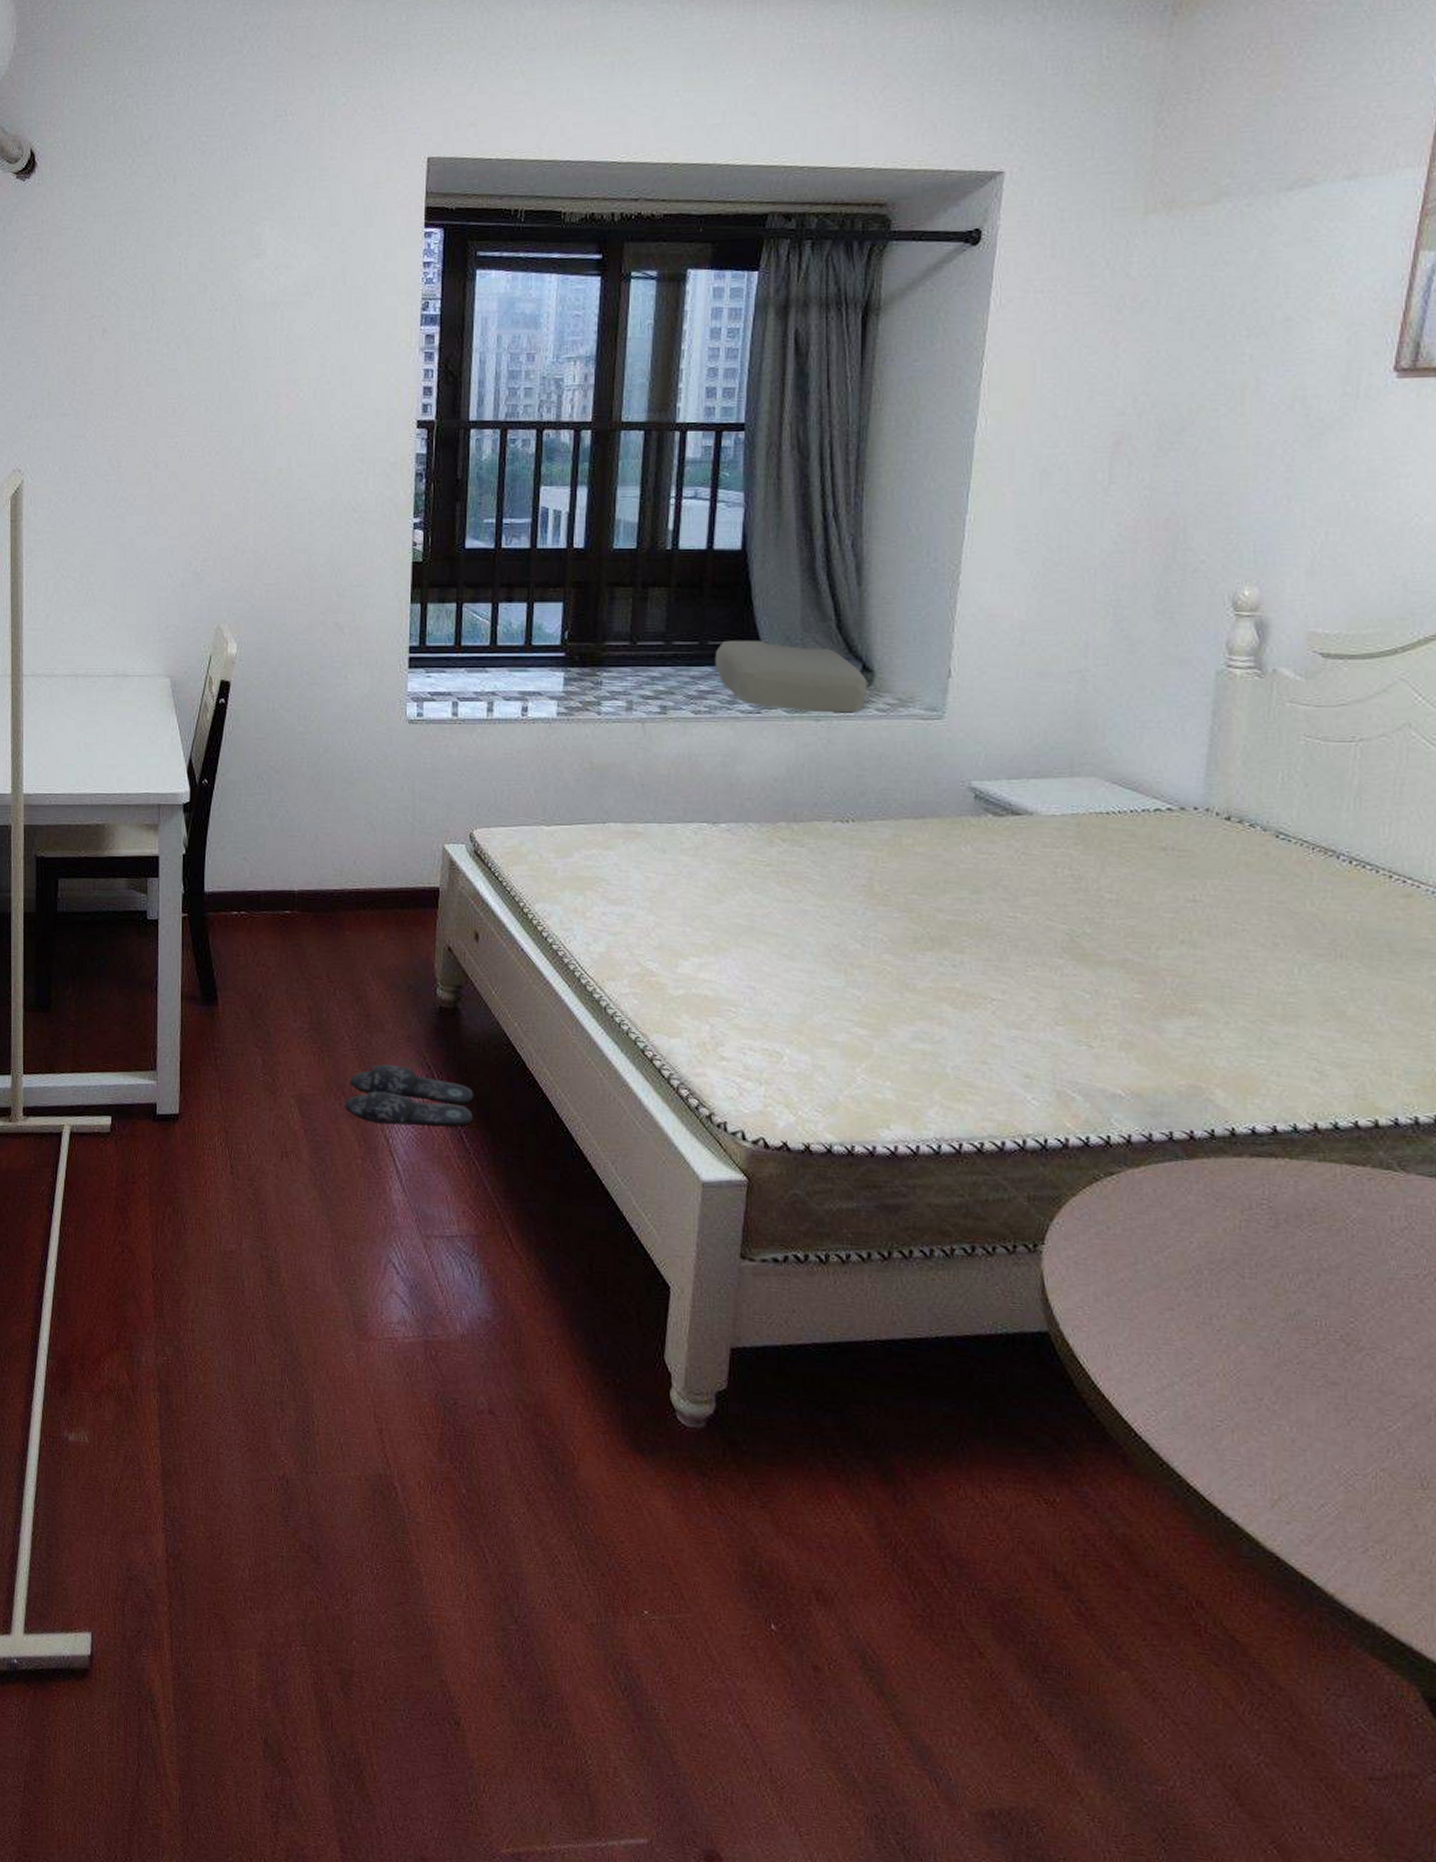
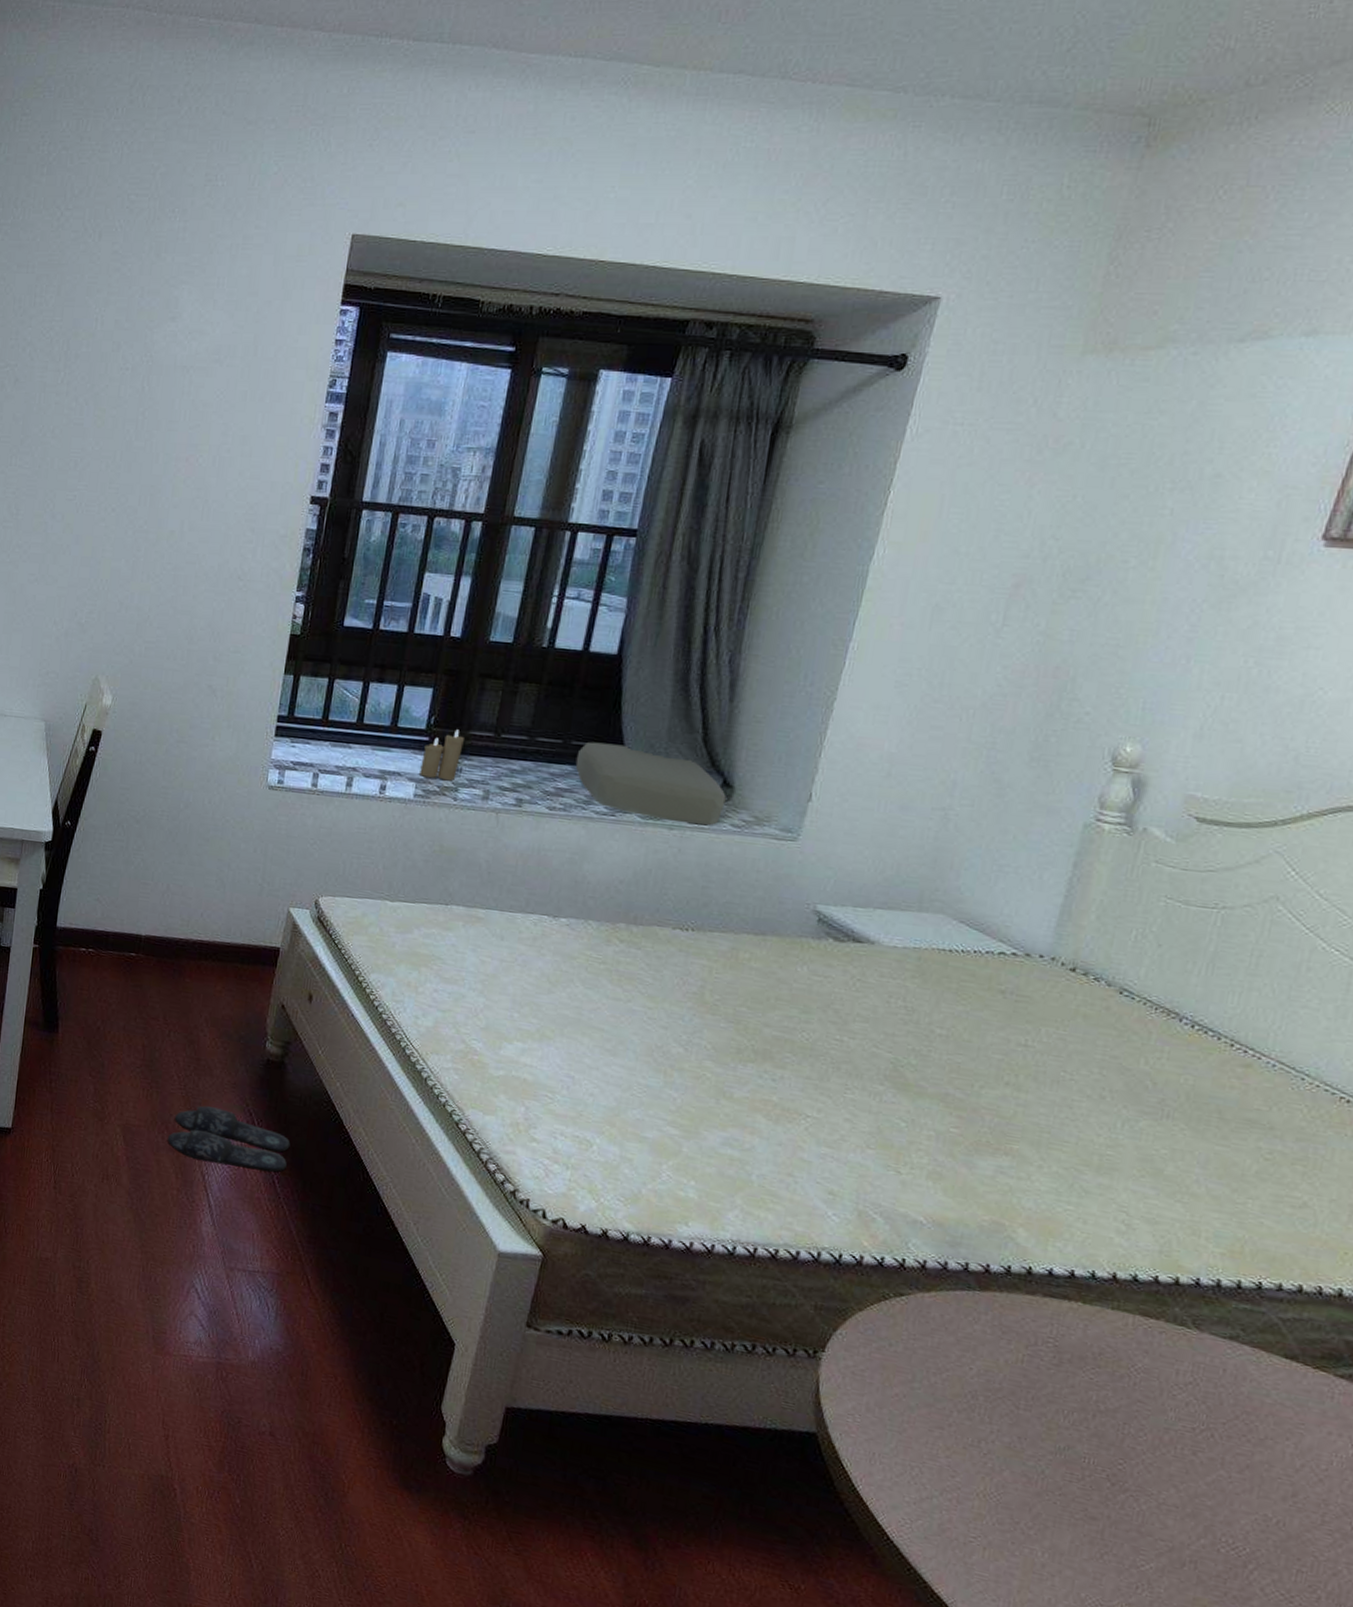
candle: none [560,642,600,695] -> present [420,729,464,781]

